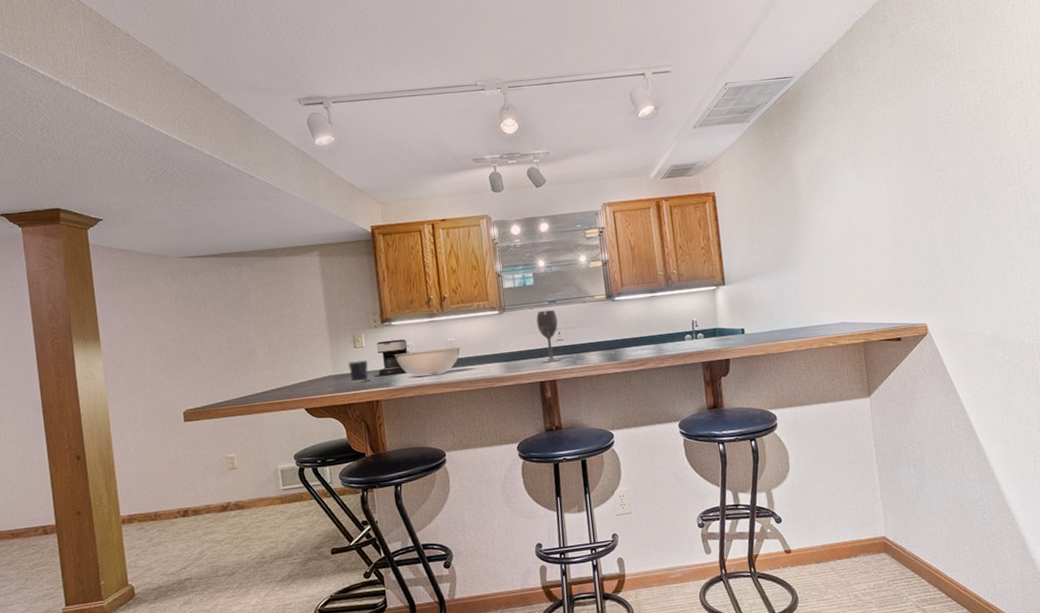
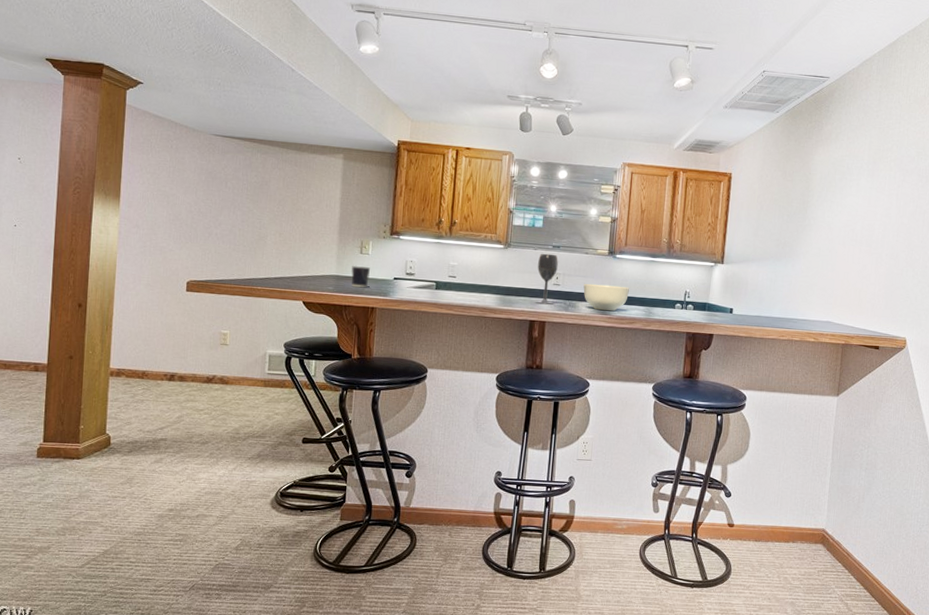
coffee maker: present [373,339,408,378] -> none [373,252,412,288]
bowl: present [393,347,461,377] -> none [396,267,462,295]
bowl: none [587,328,636,358] -> present [583,283,630,311]

